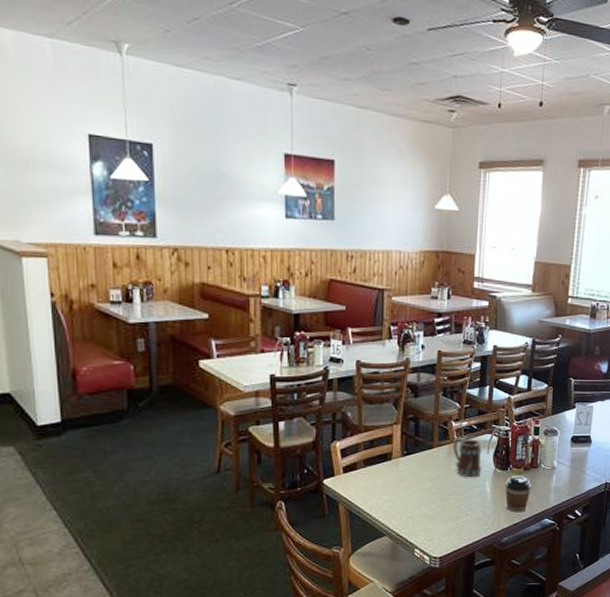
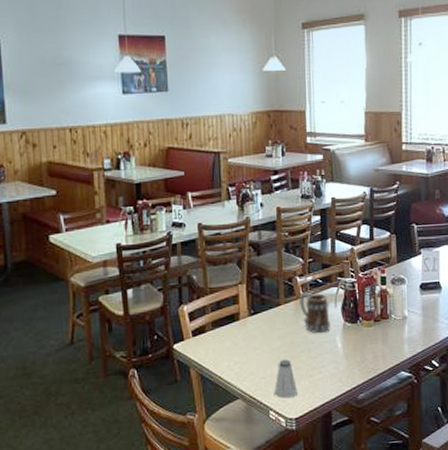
saltshaker: none [420,501,445,537] -> present [274,360,298,398]
coffee cup: present [505,475,532,513] -> none [356,327,384,367]

